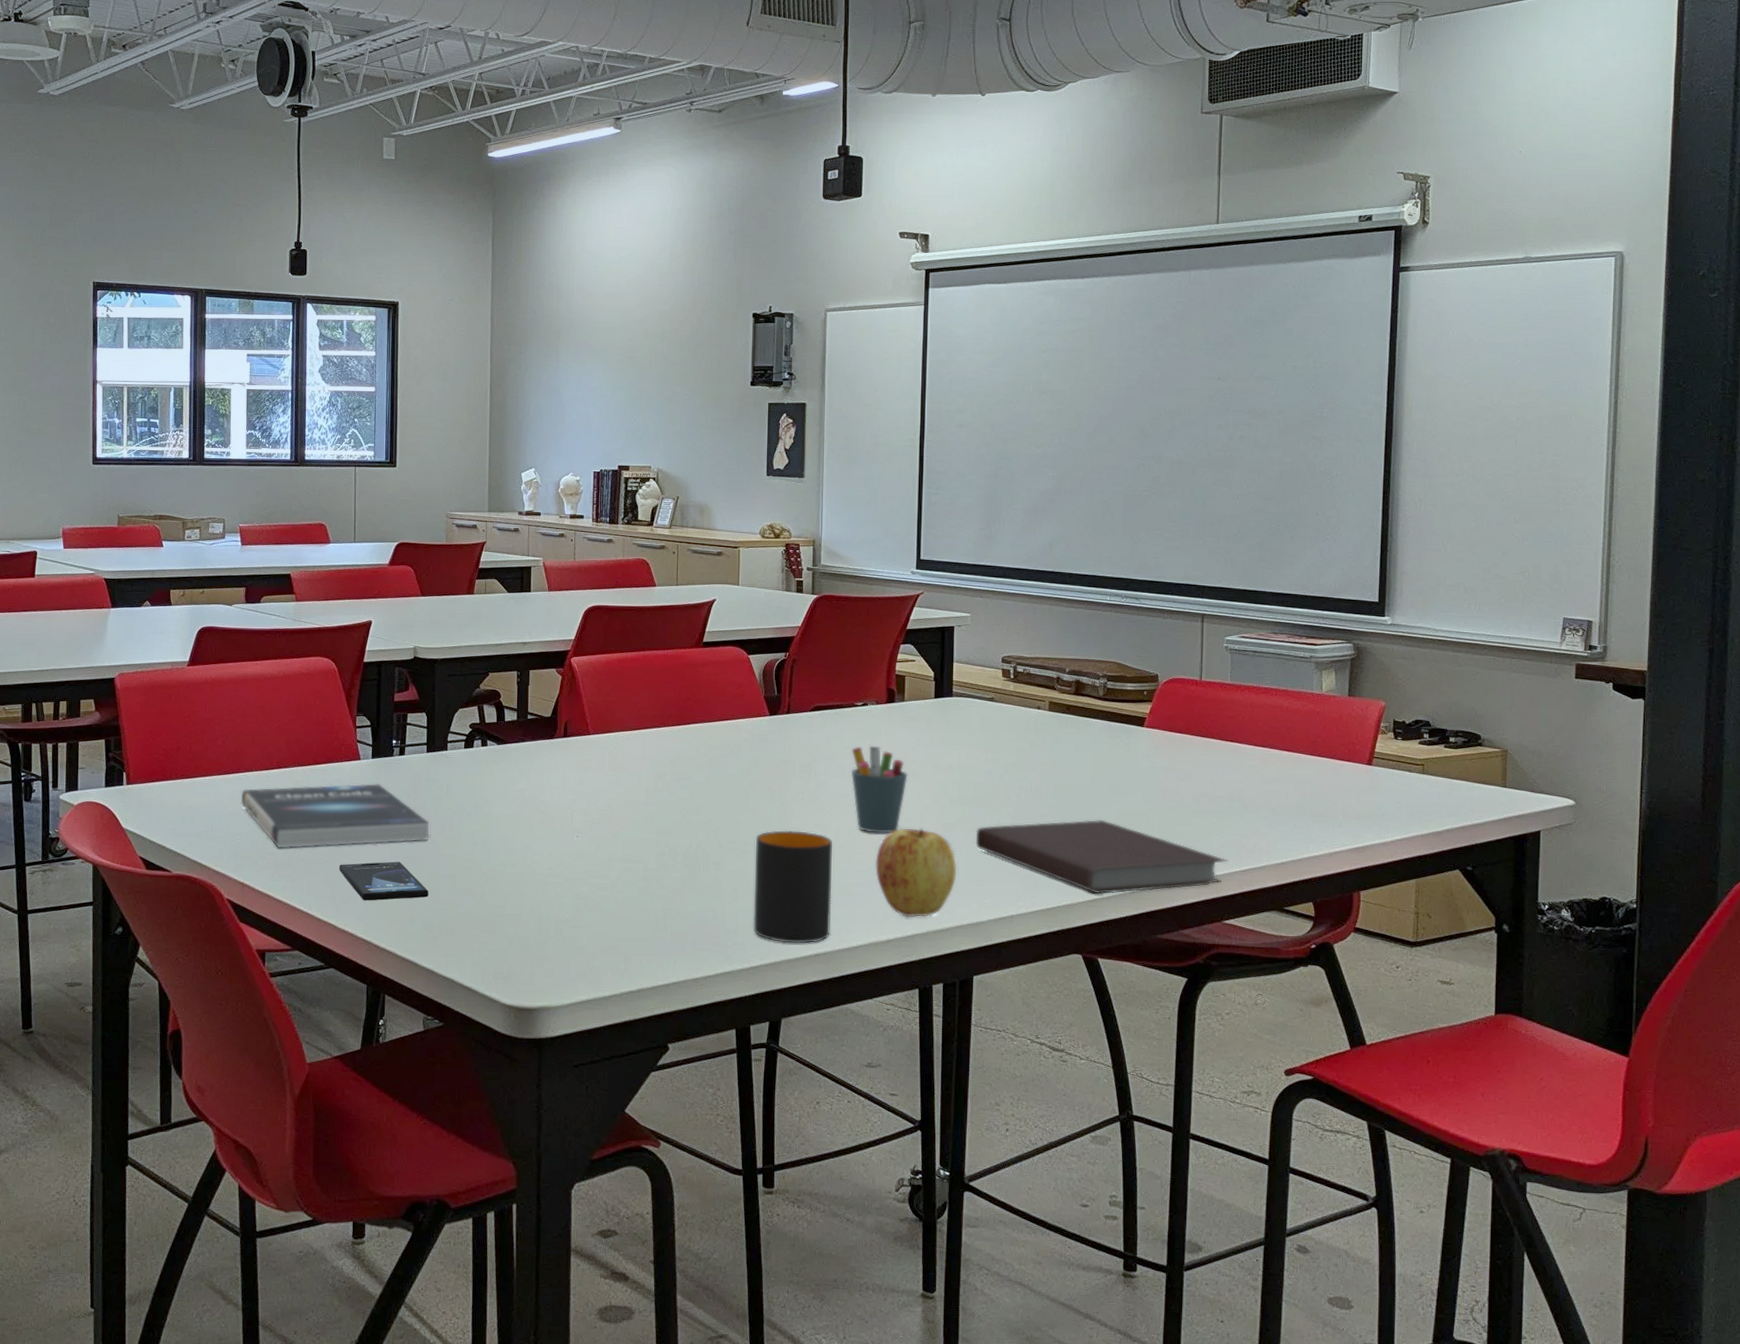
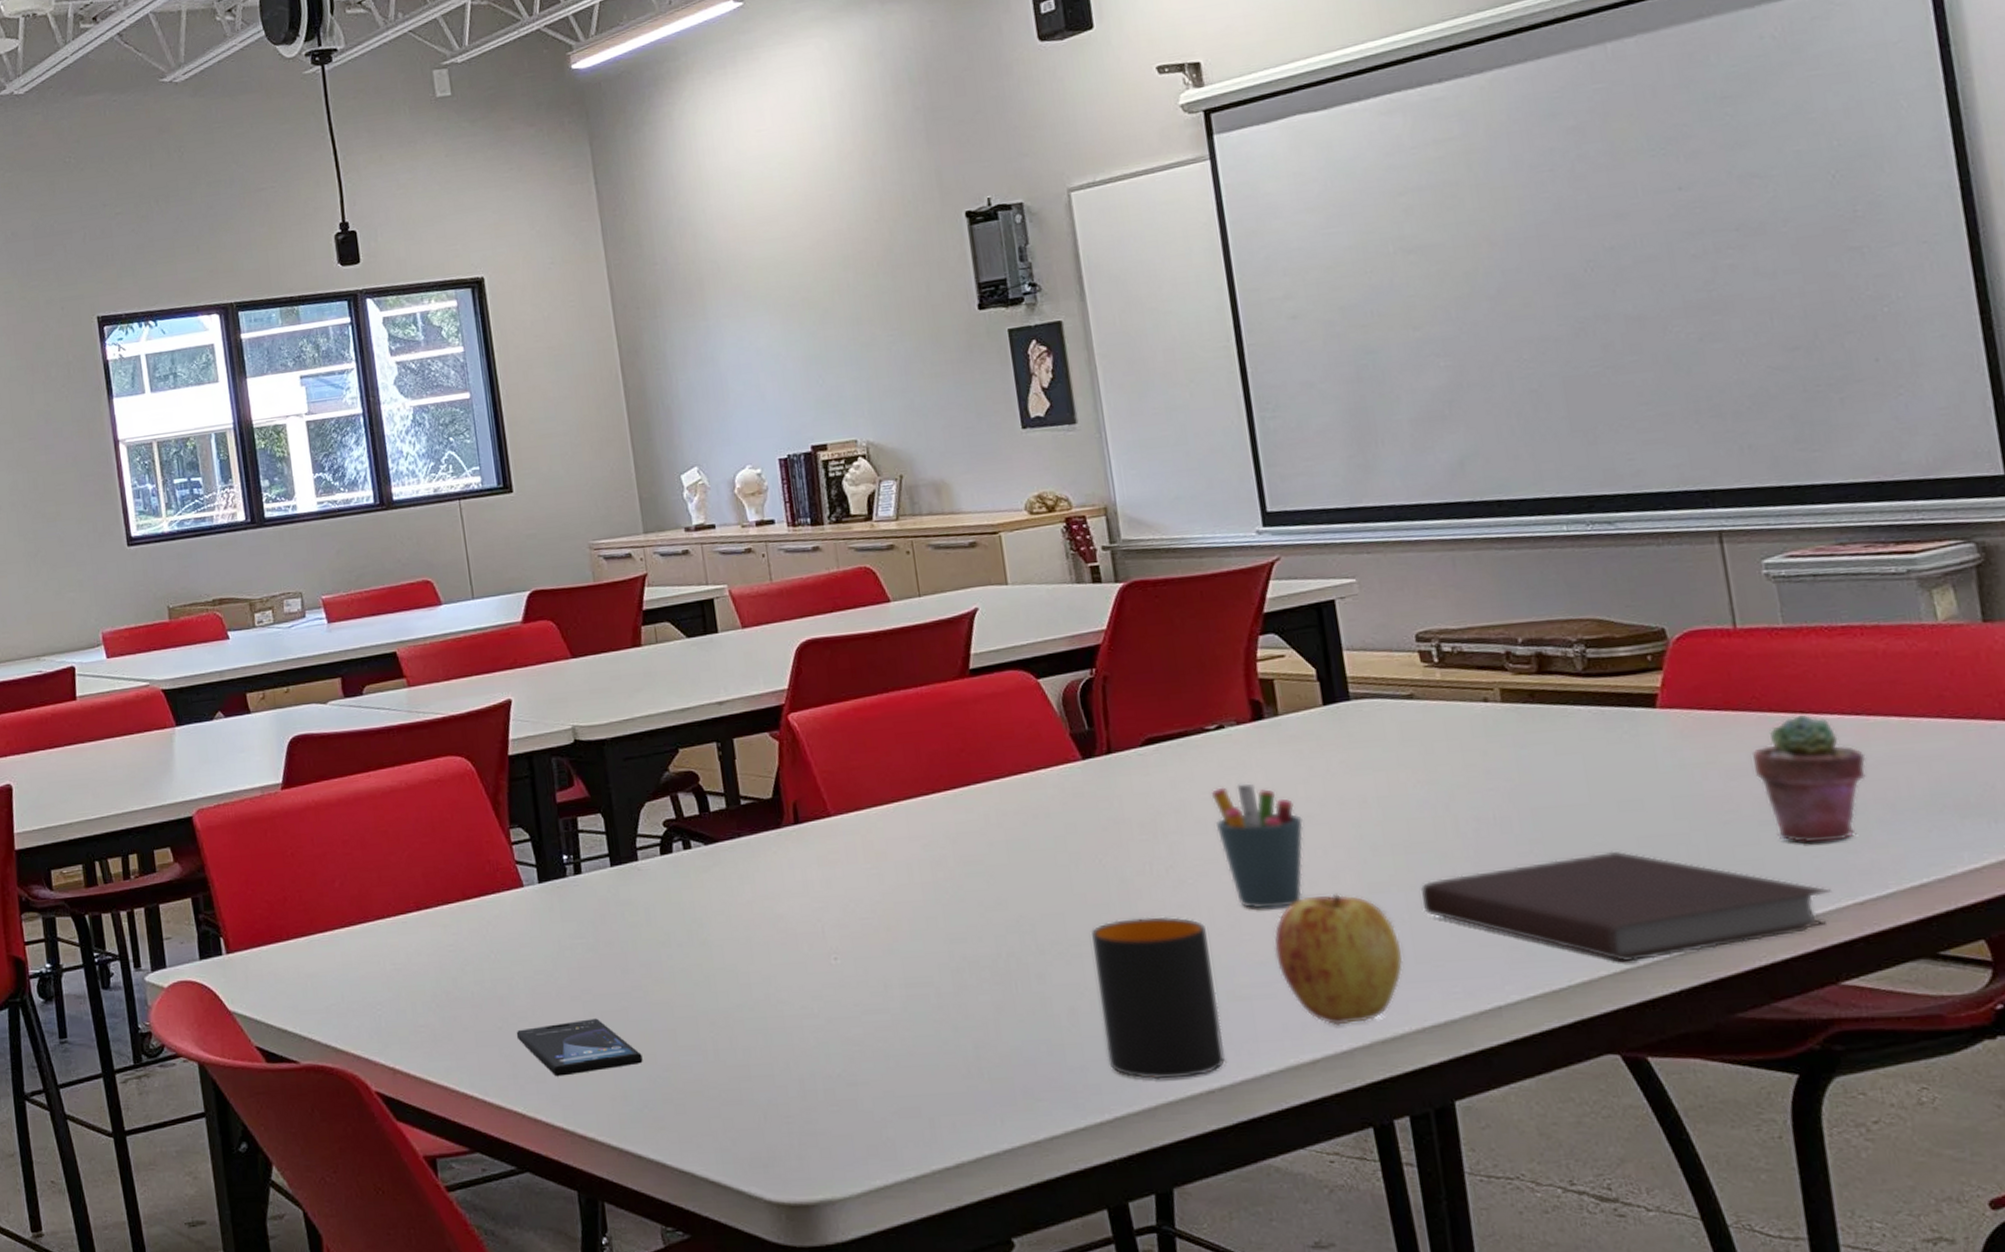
book: present [240,783,429,849] -> none [373,916,631,1017]
potted succulent: none [1196,743,1264,829] -> present [1751,715,1867,844]

